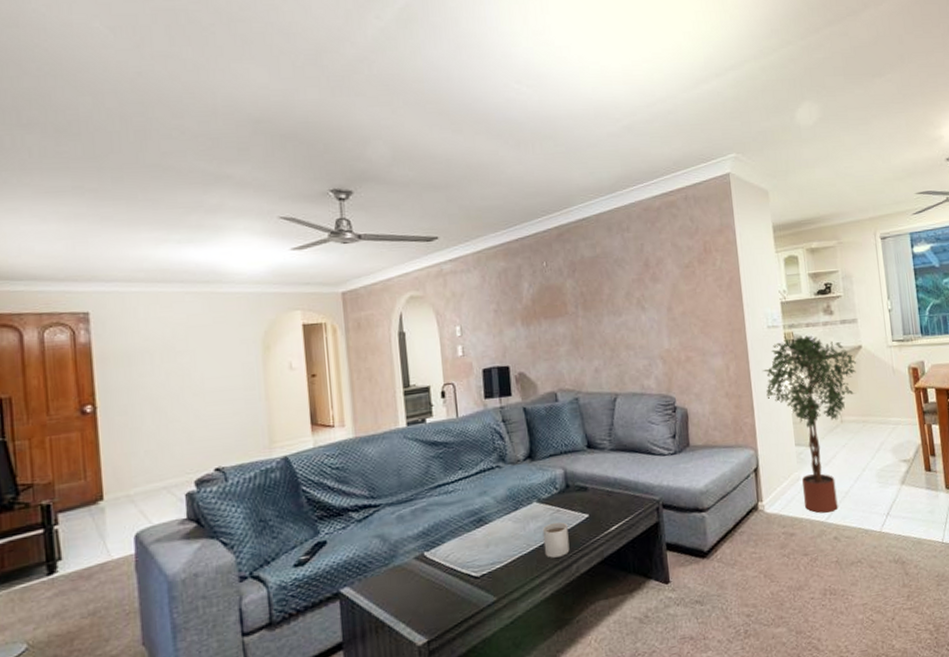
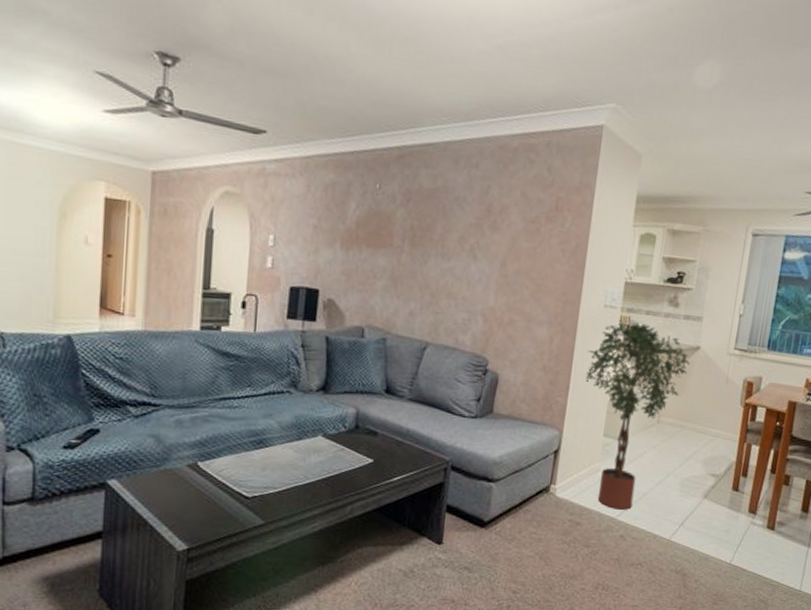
mug: present [542,521,570,558] -> none [321,460,350,496]

